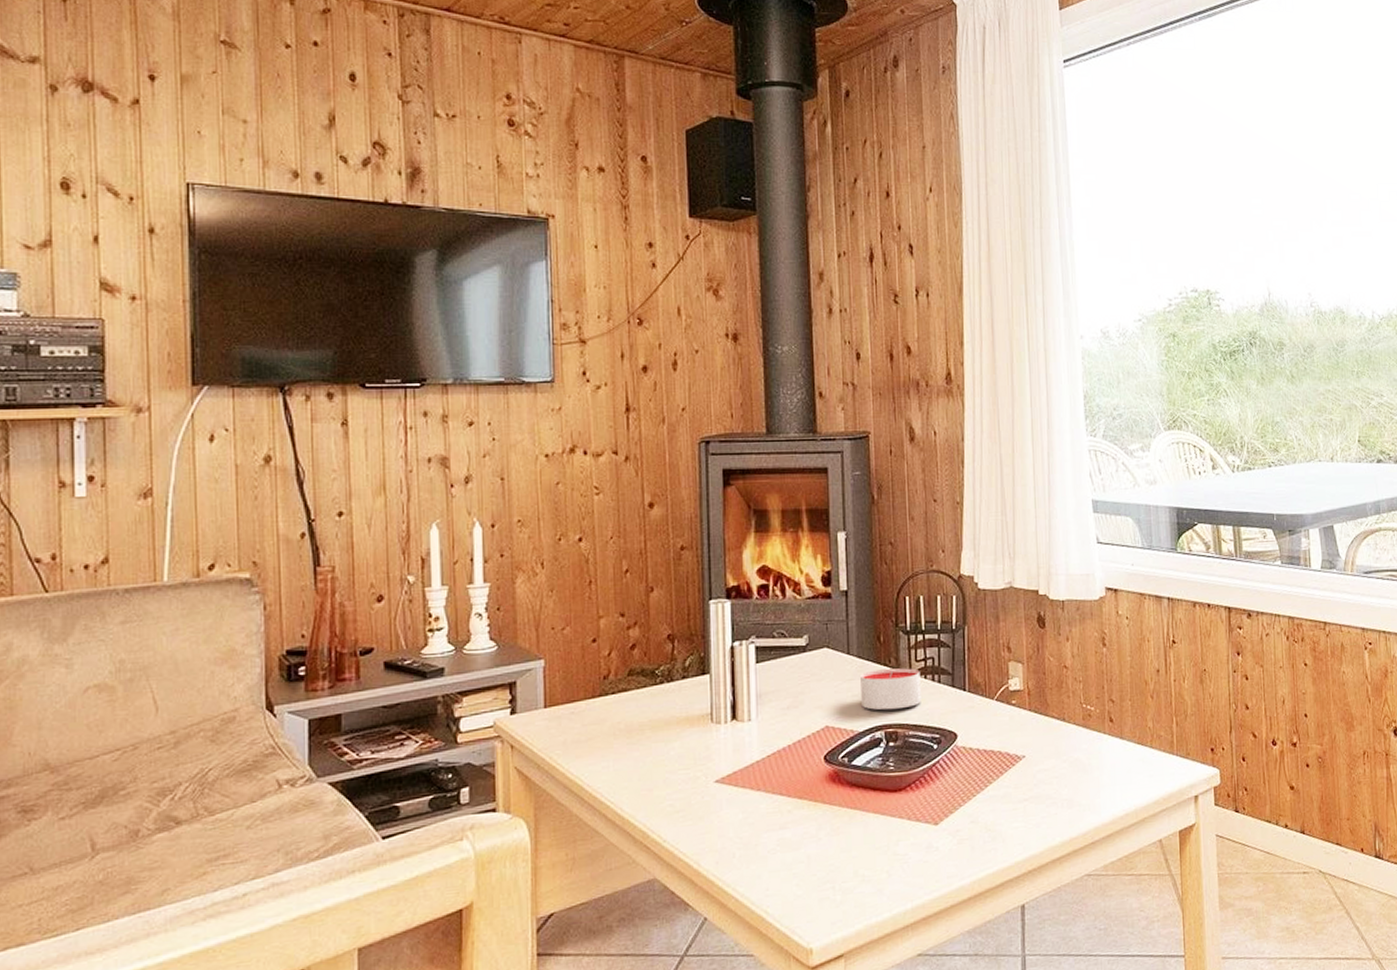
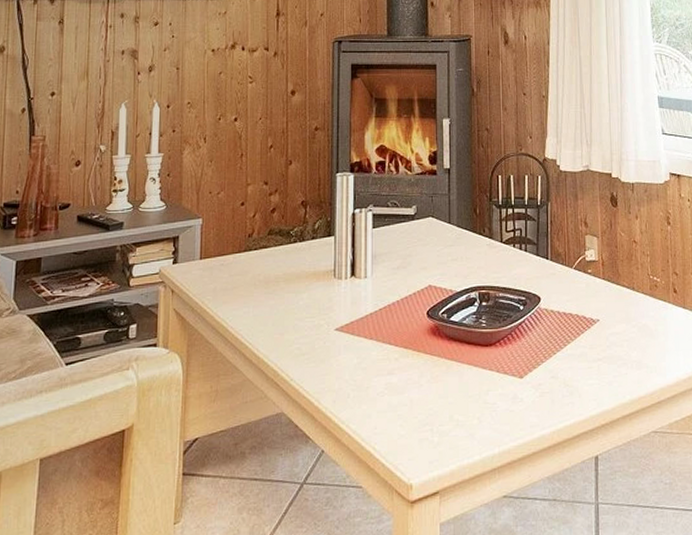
candle: present [860,668,921,710] -> none [459,237,510,274]

